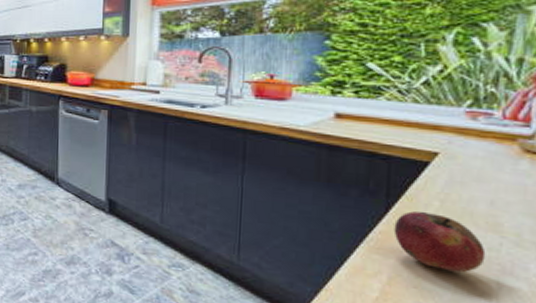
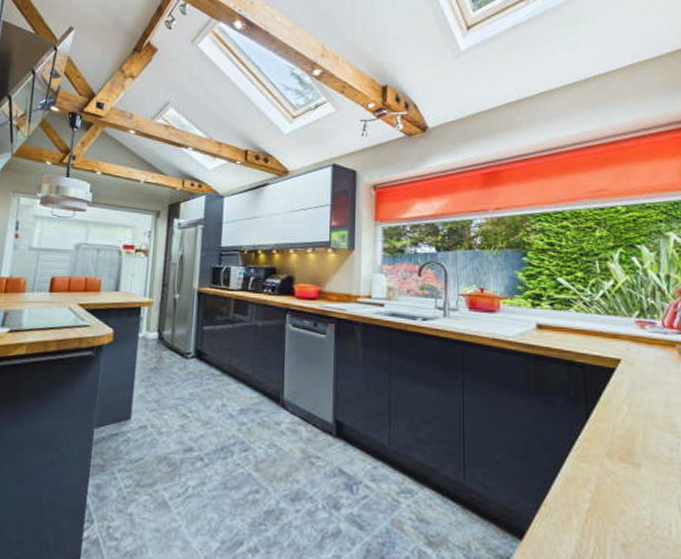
fruit: present [393,211,486,273] -> none [594,416,669,475]

